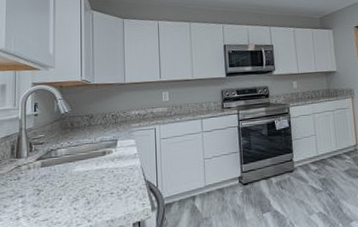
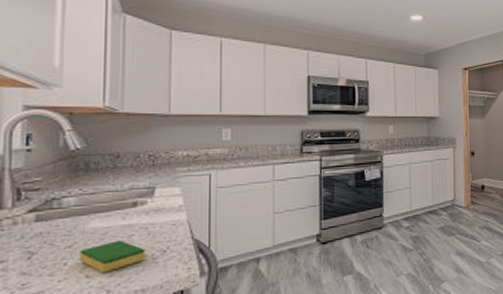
dish sponge: none [70,181,113,206] -> present [80,240,146,273]

